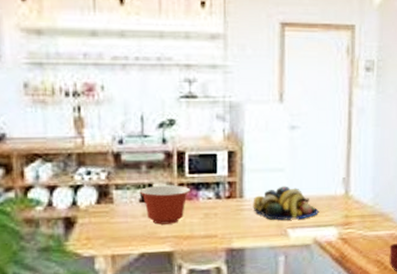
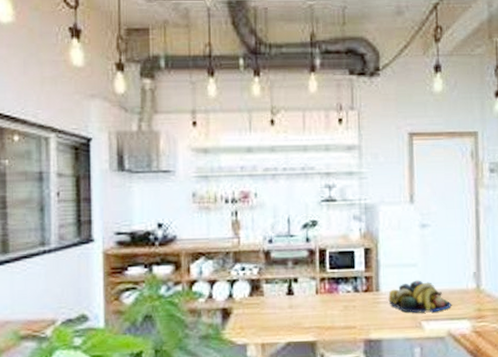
mixing bowl: present [139,185,190,225] -> none [286,279,331,316]

